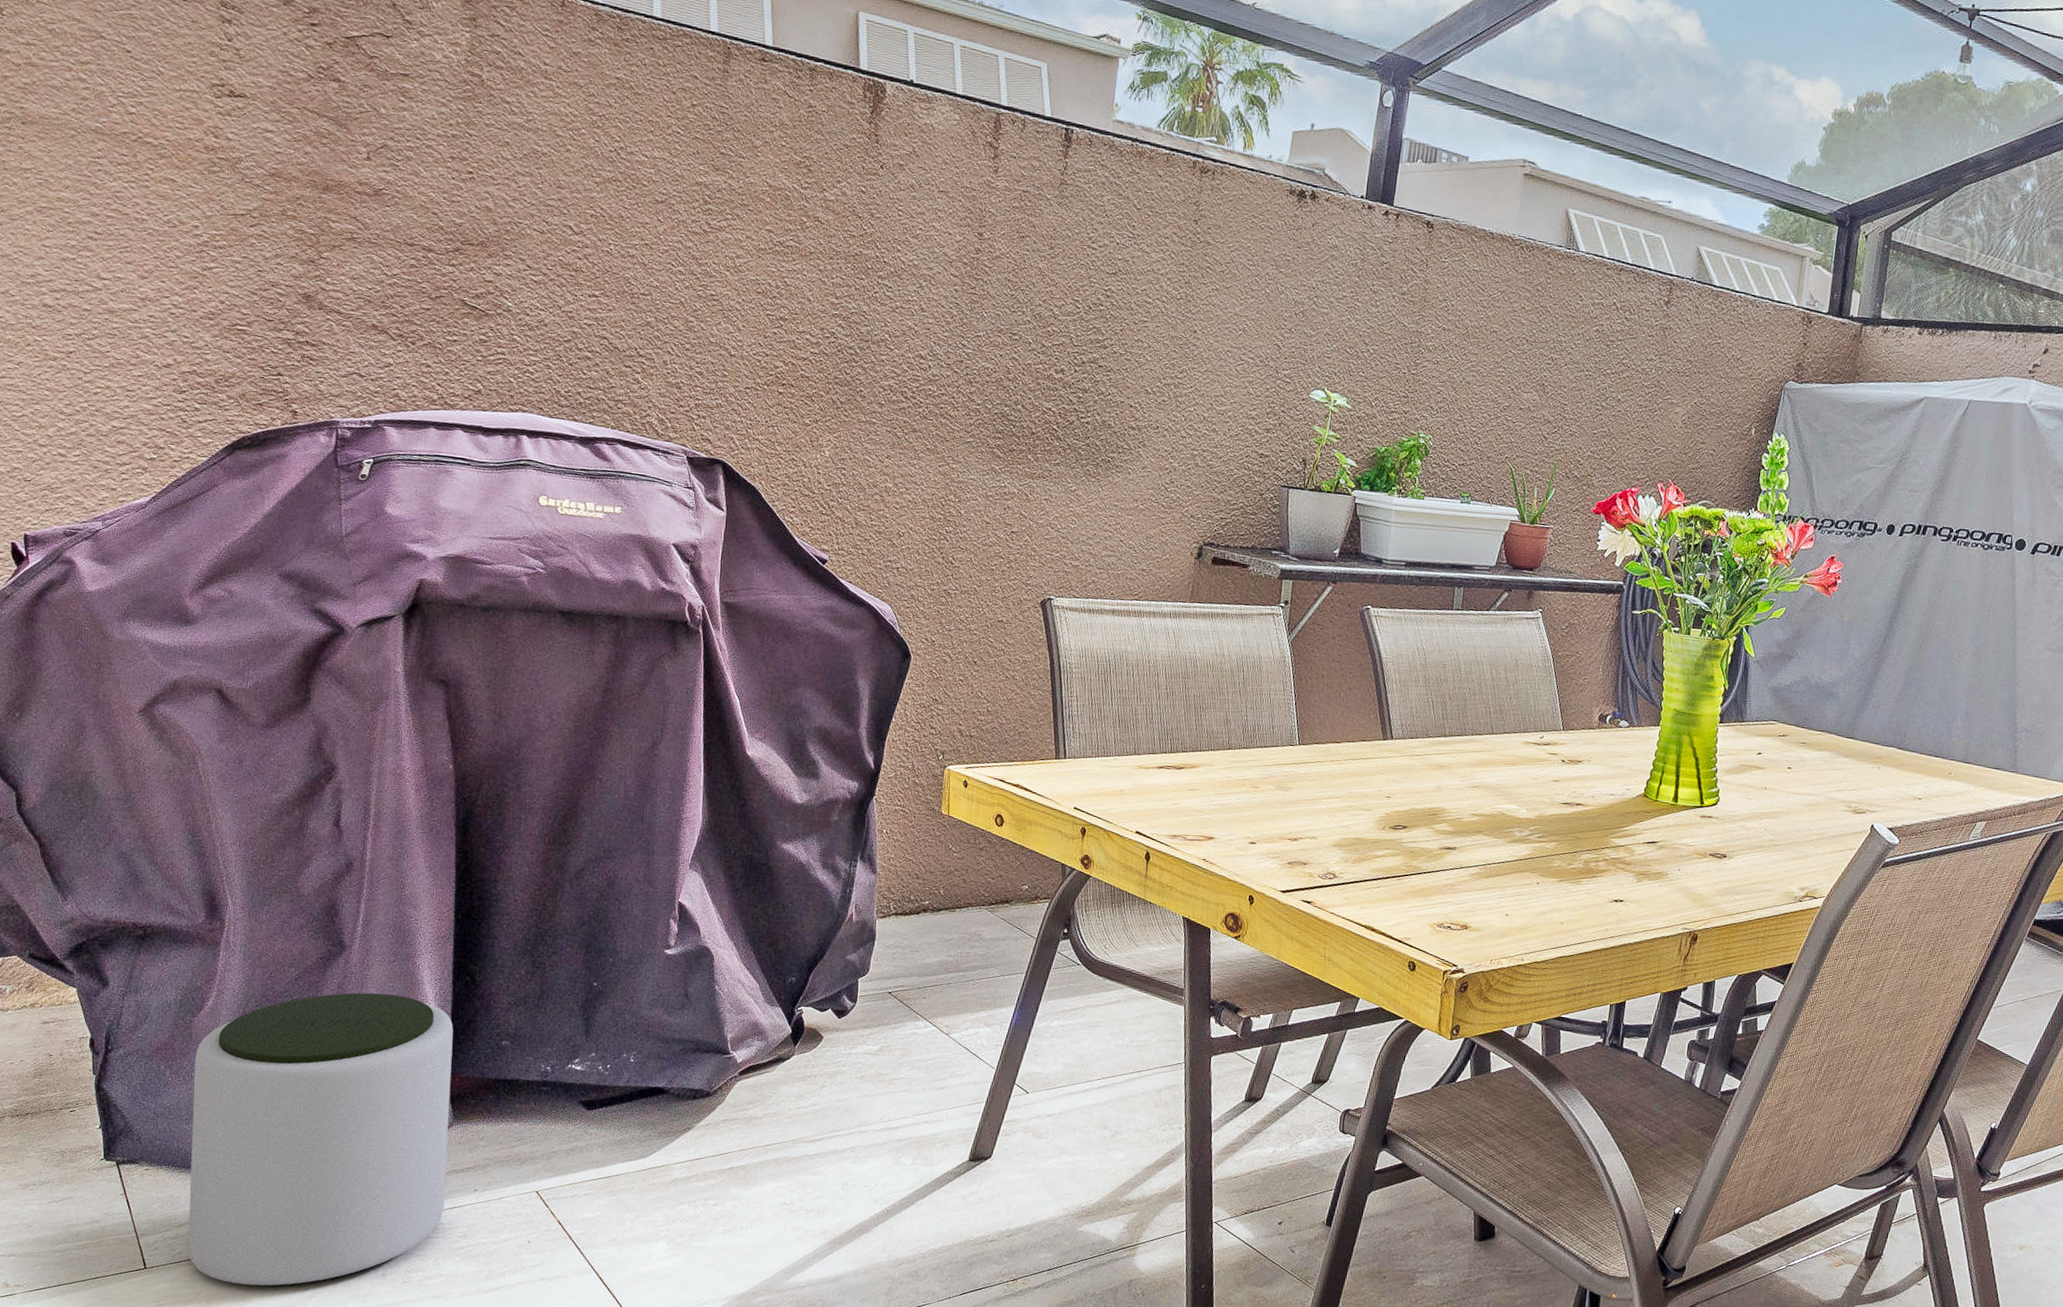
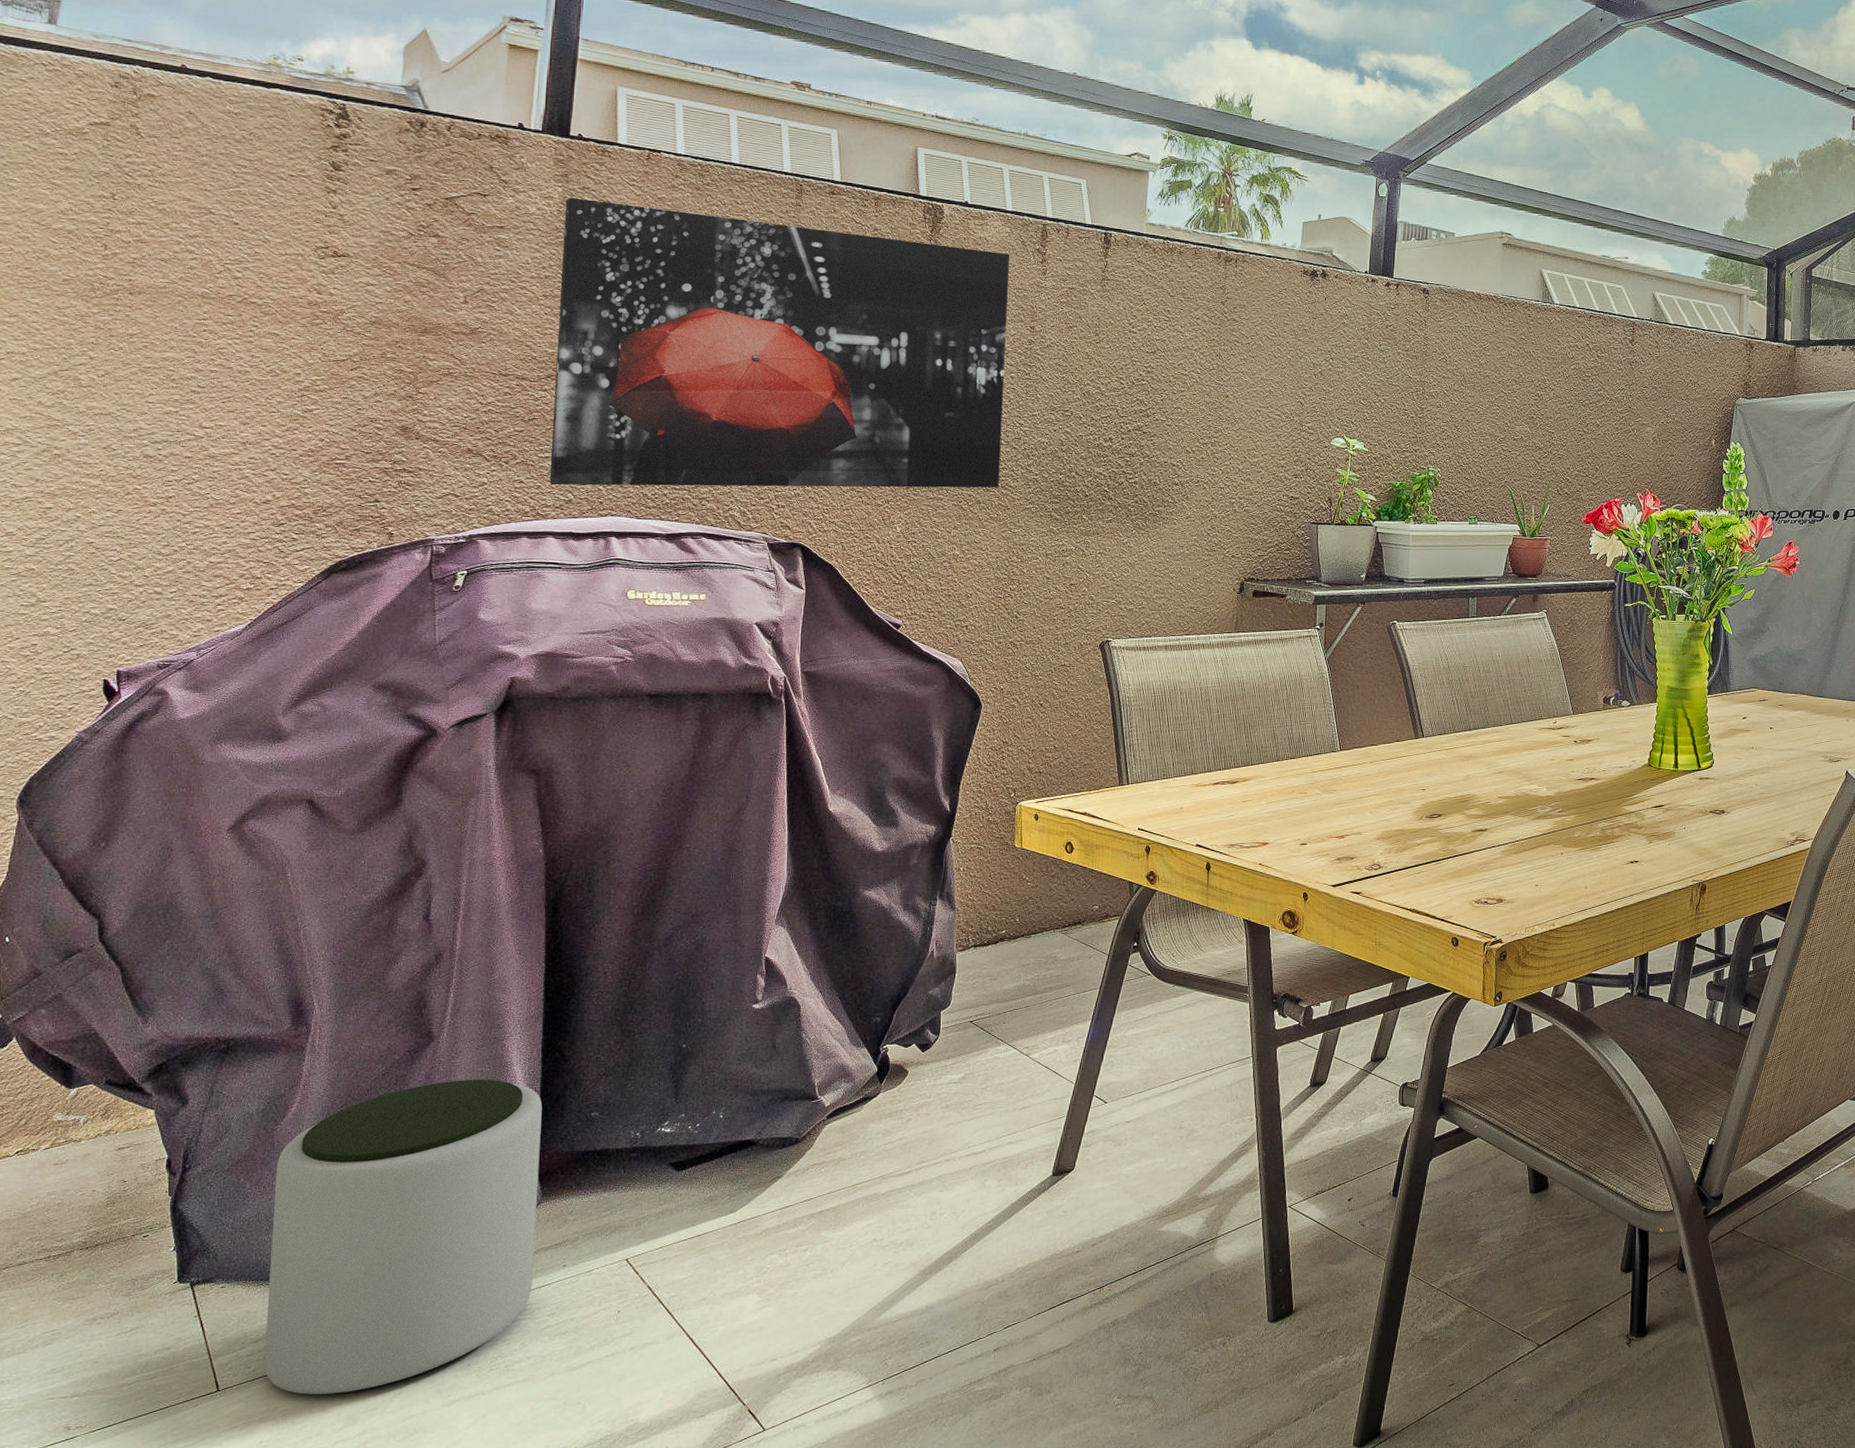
wall art: none [458,45,958,416] -> present [549,197,1009,488]

